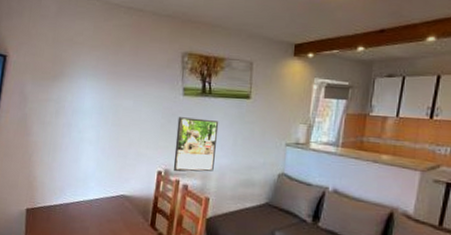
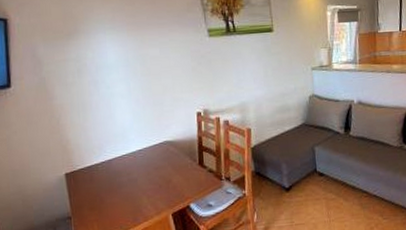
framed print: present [173,117,219,172] -> none [207,56,250,110]

